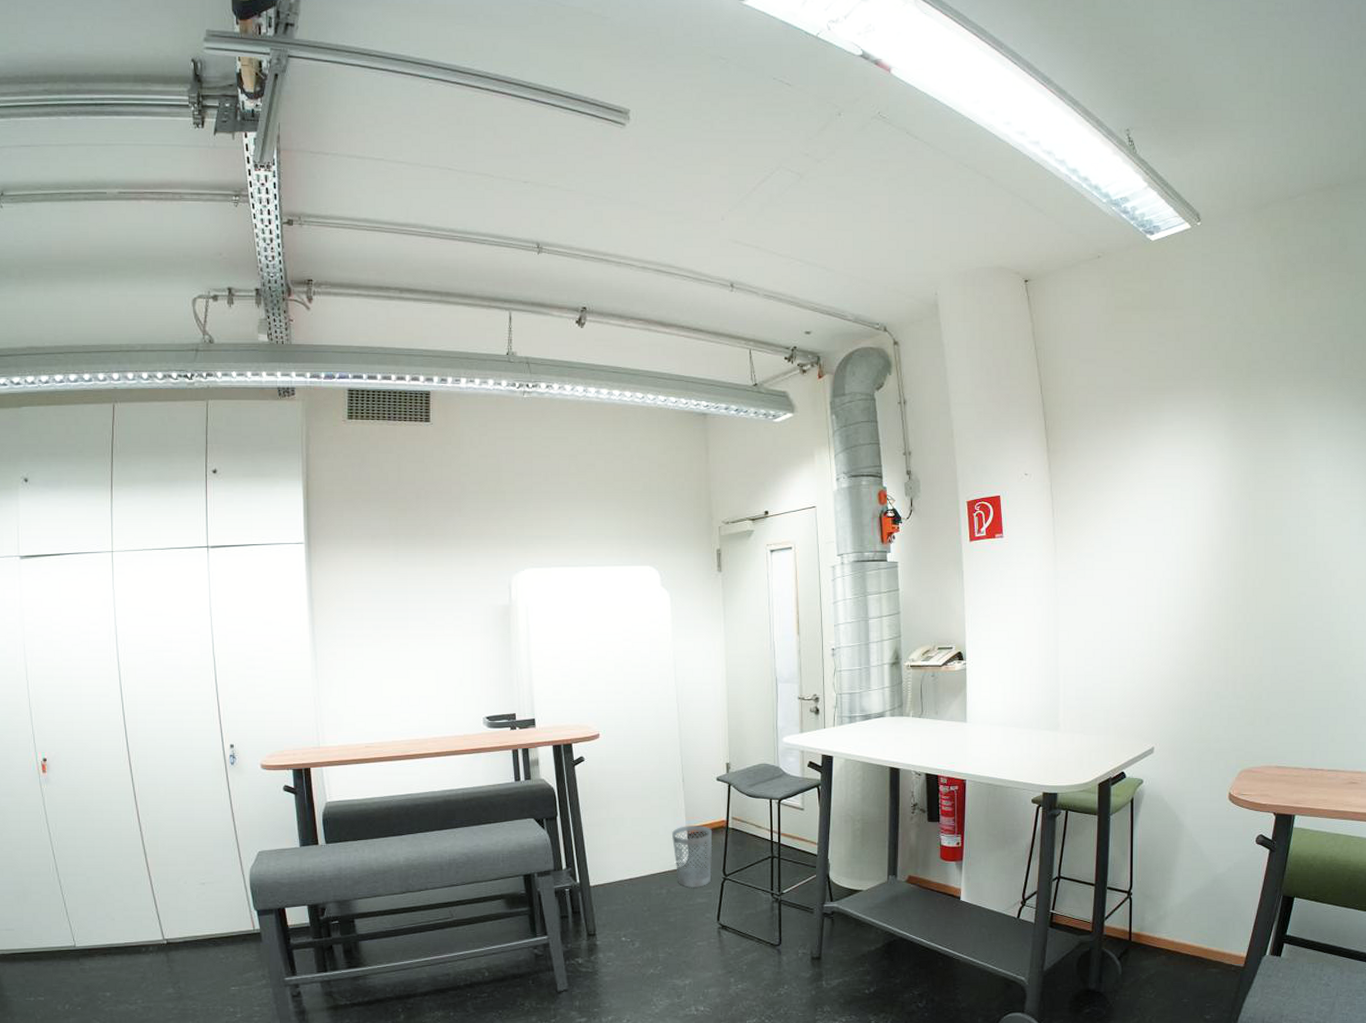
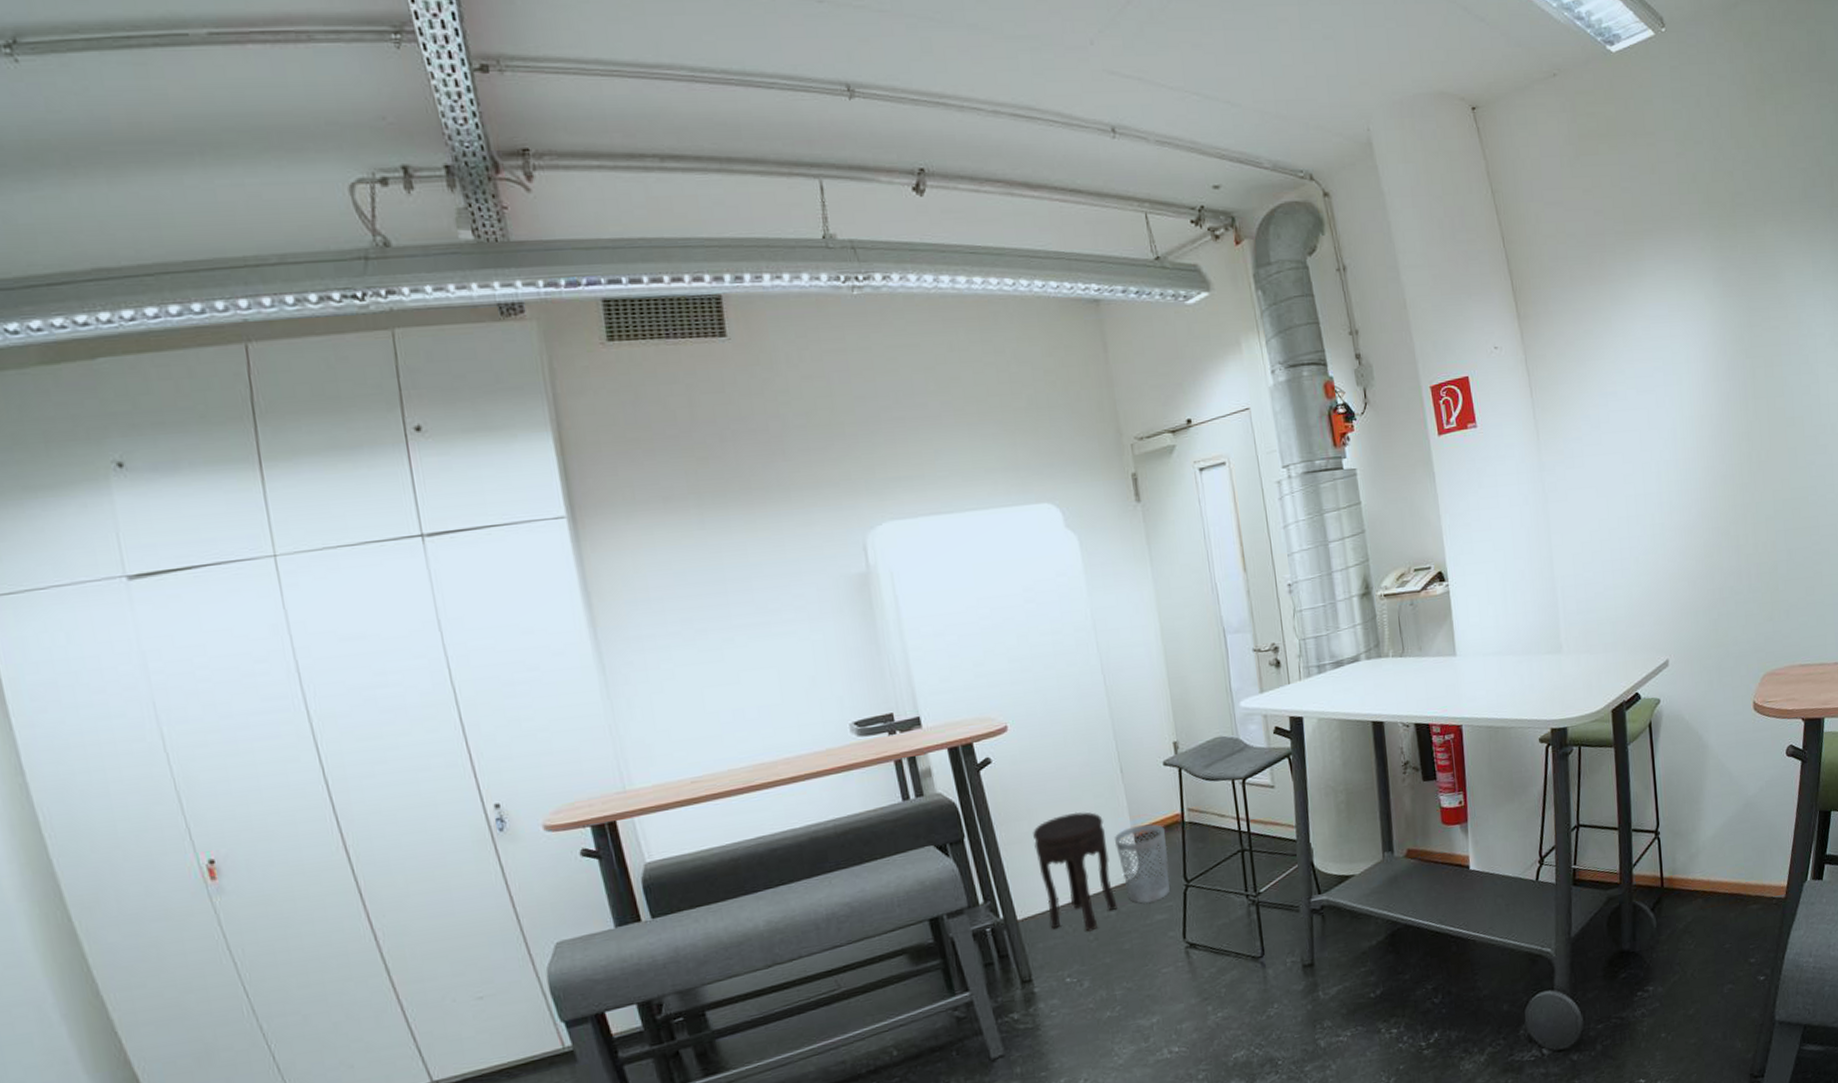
side table: none [610,808,668,903] -> present [1033,812,1118,932]

